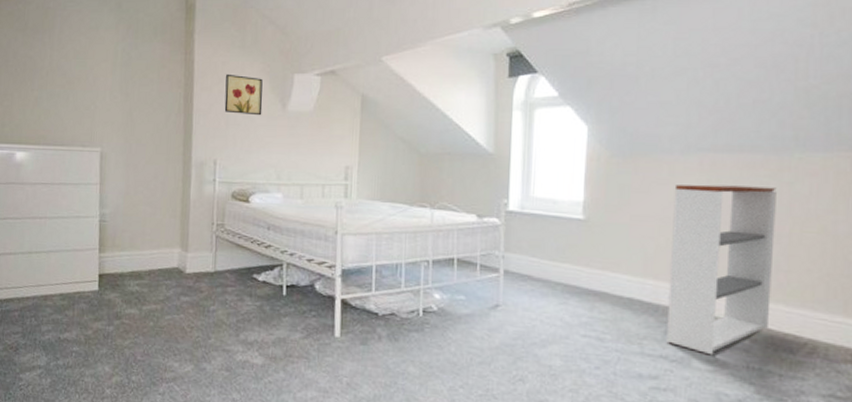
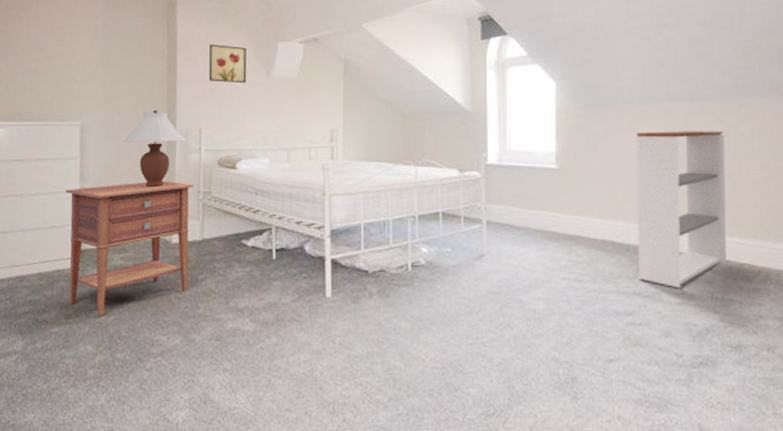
nightstand: none [86,210,208,339] -> present [66,181,194,316]
table lamp: none [140,139,201,217] -> present [122,110,186,188]

